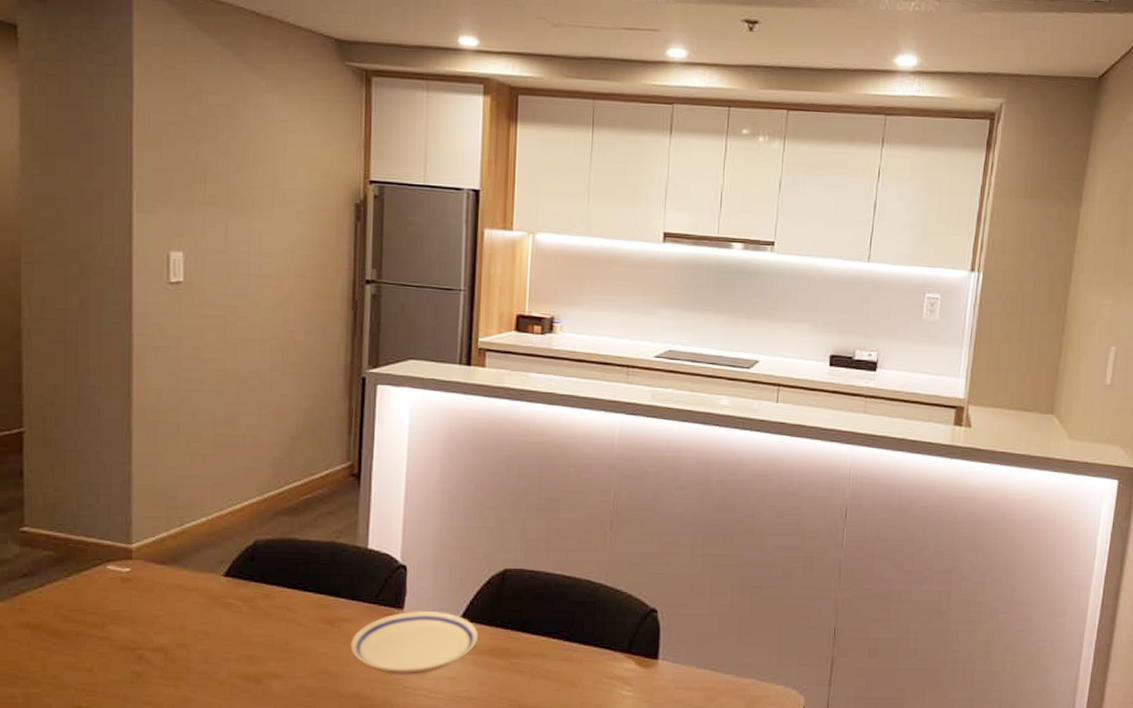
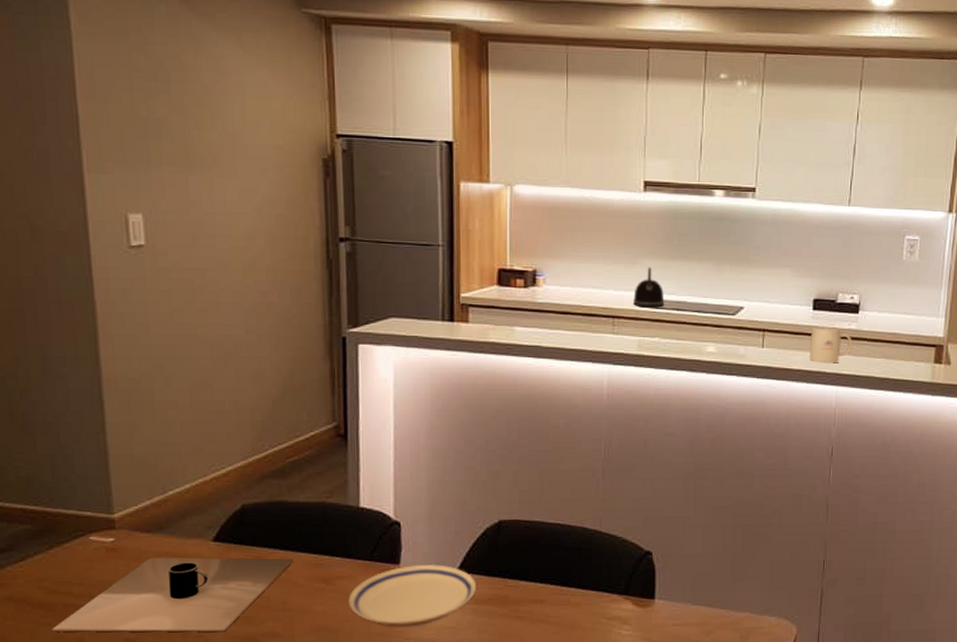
place setting: none [64,589,300,670] -> present [52,557,294,633]
kettle: none [648,318,680,359] -> present [633,267,665,308]
mug: none [825,382,869,422] -> present [810,326,852,363]

